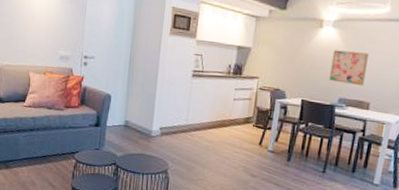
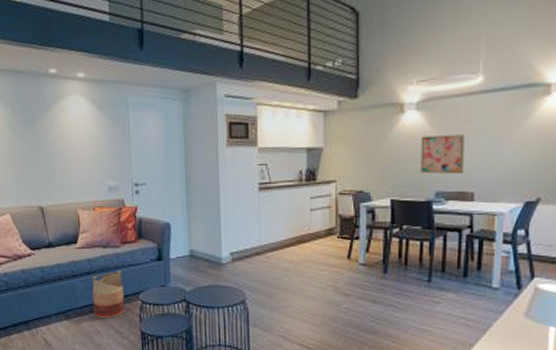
basket: none [32,131,62,172] -> present [92,271,125,319]

